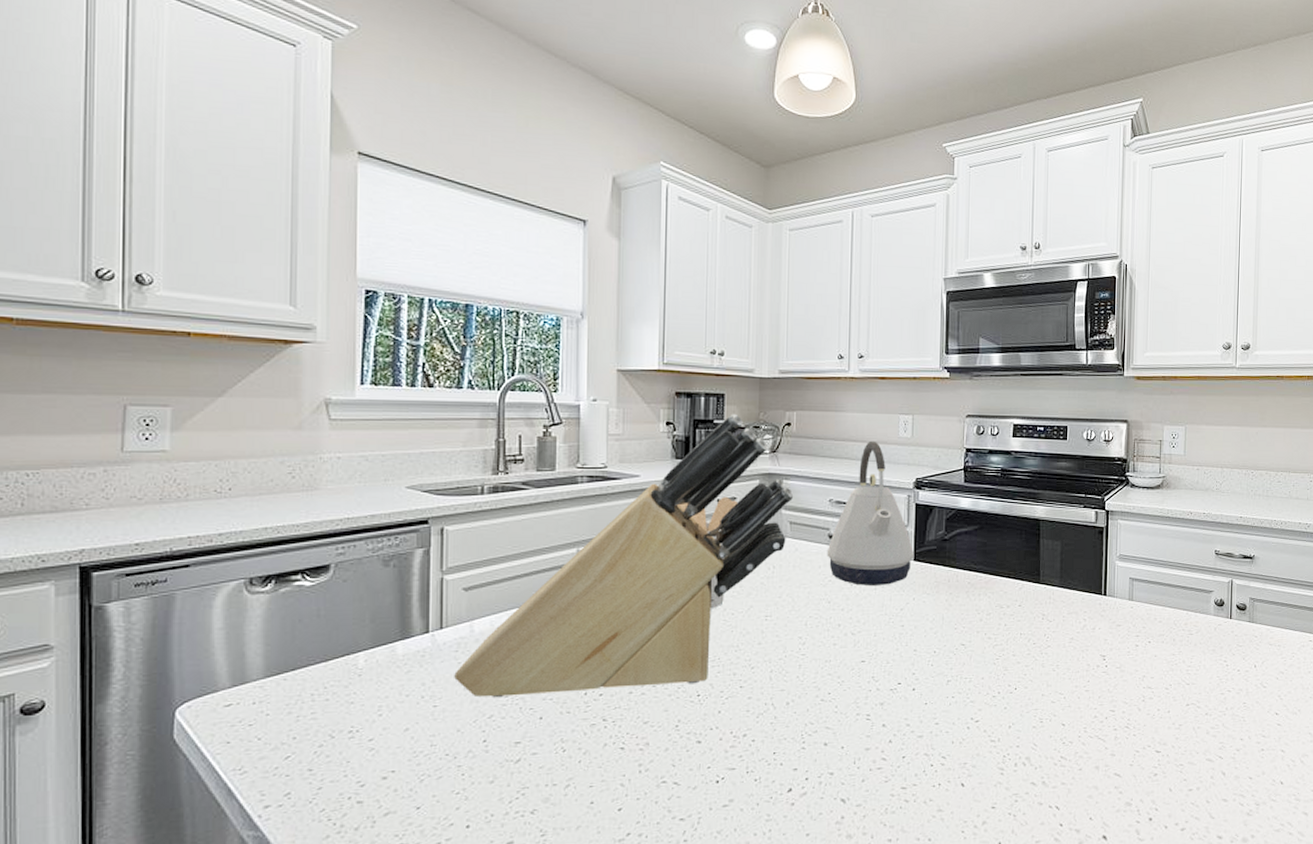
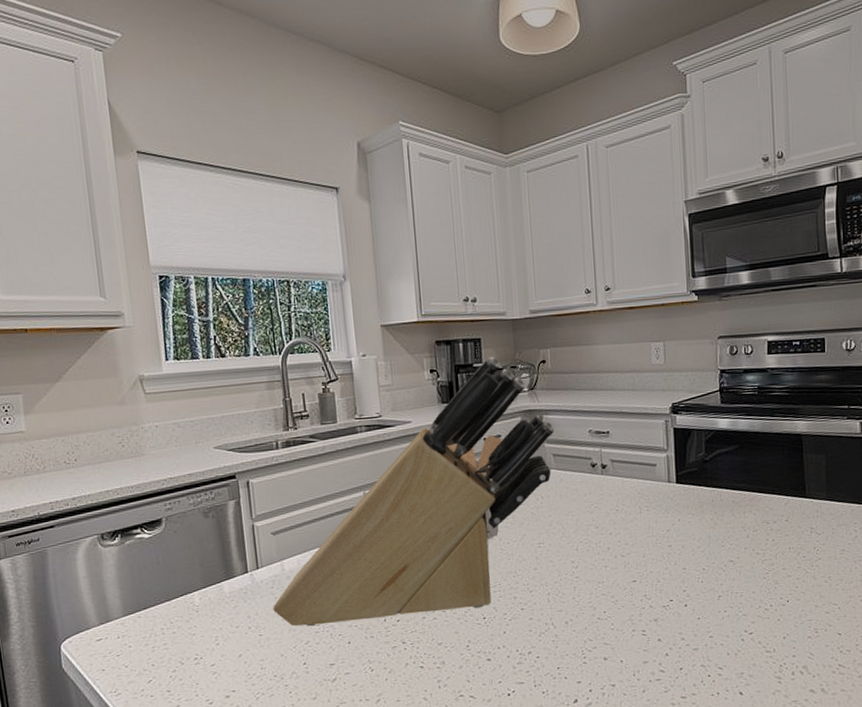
kettle: present [827,440,915,586] -> none [590,370,677,510]

